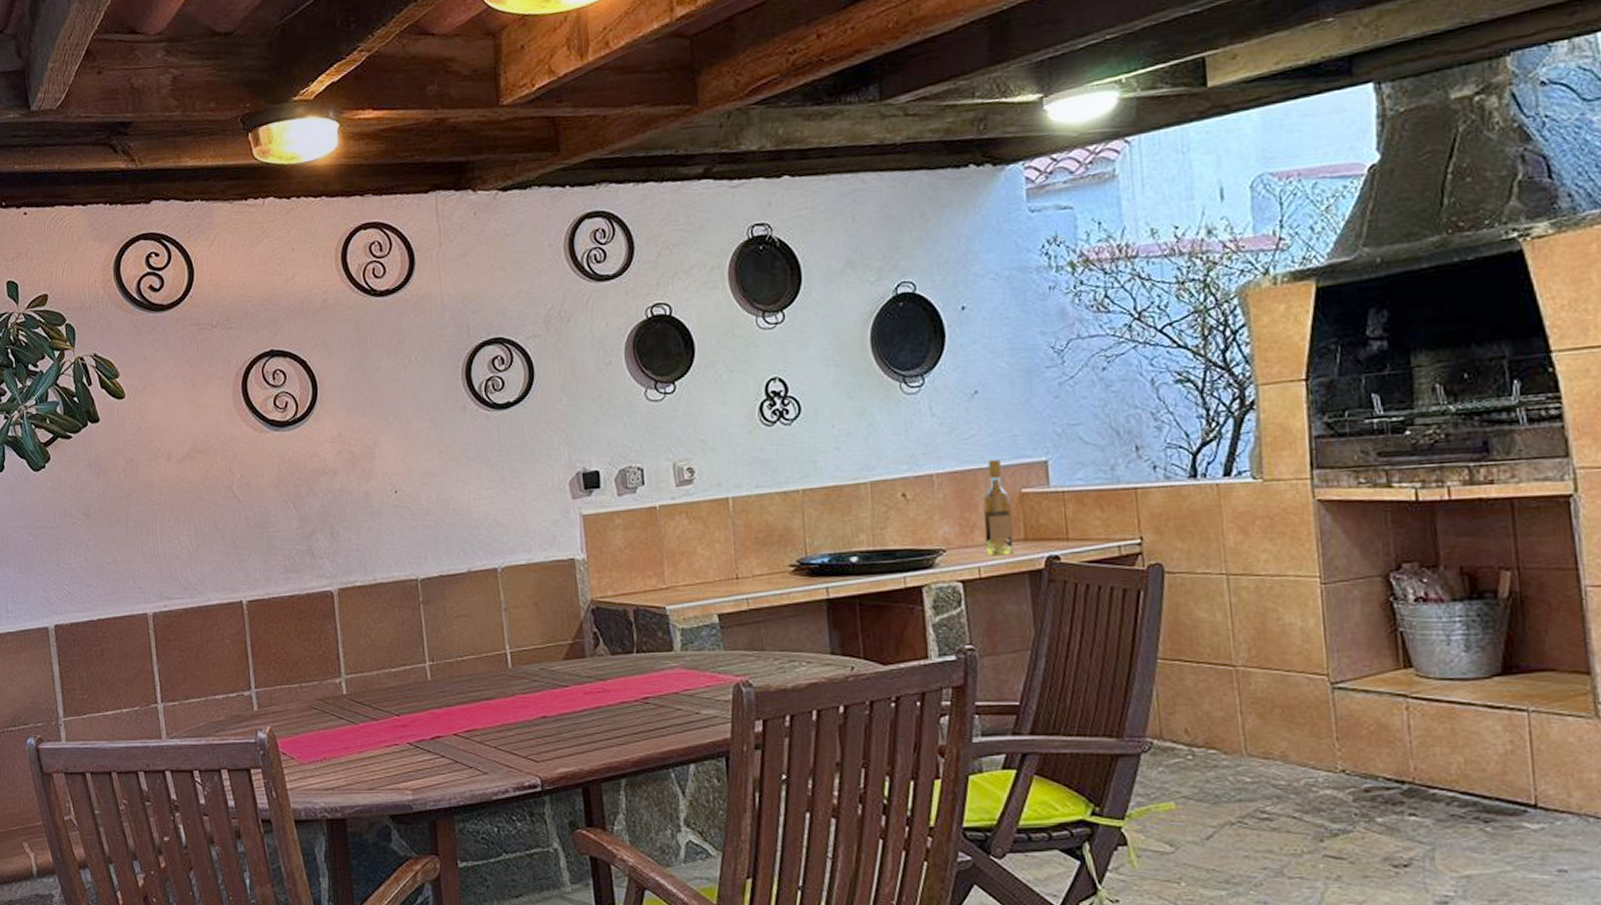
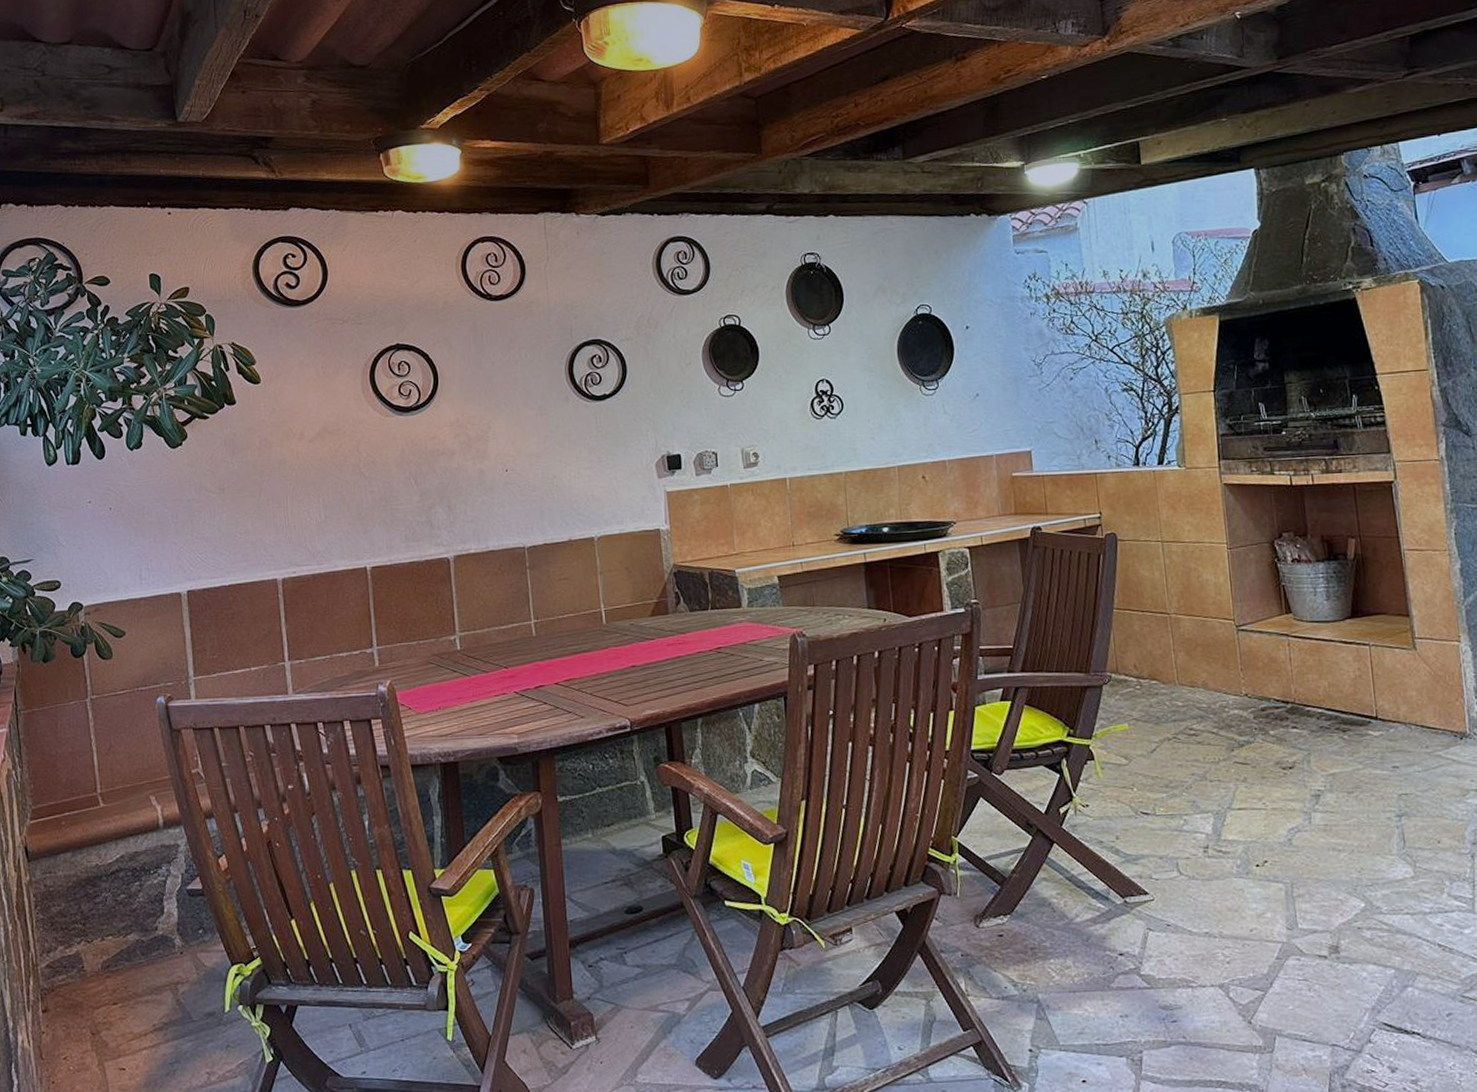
bottle: present [982,459,1014,556] -> none [983,449,1007,527]

